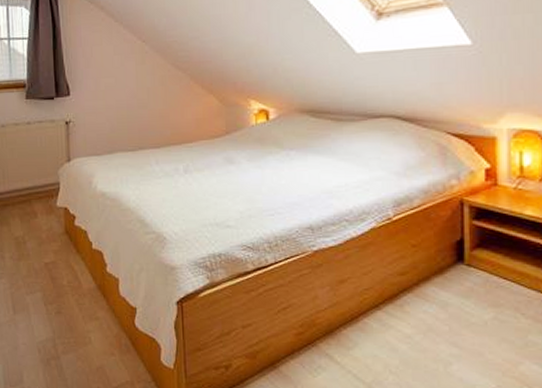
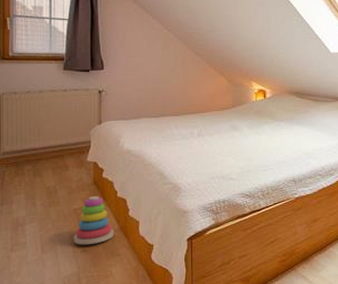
stacking toy: none [46,248,91,306] -> present [73,196,114,245]

